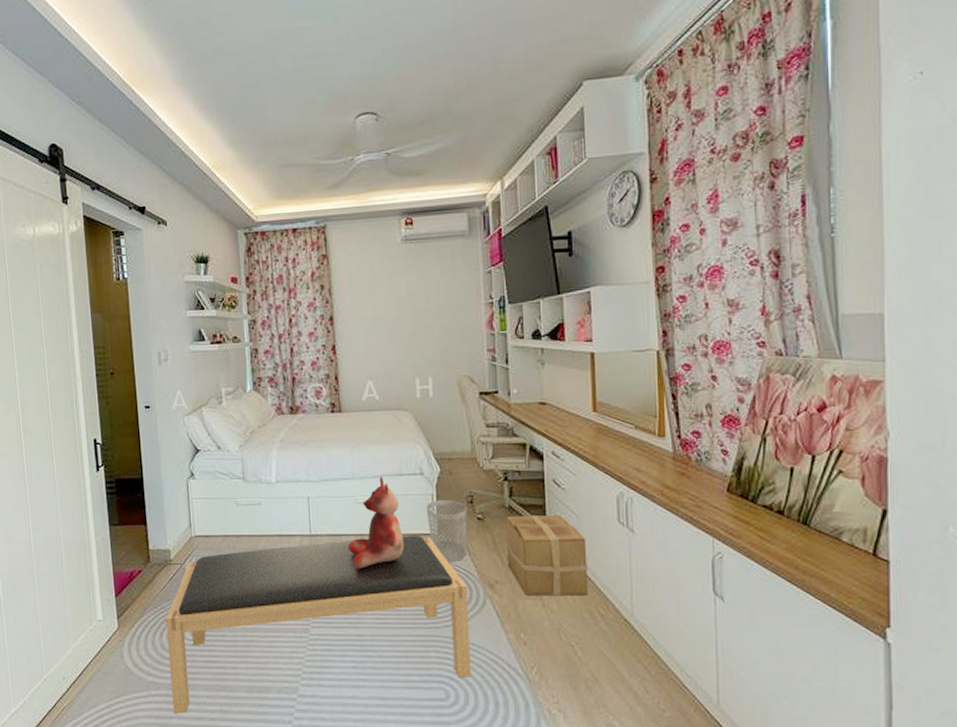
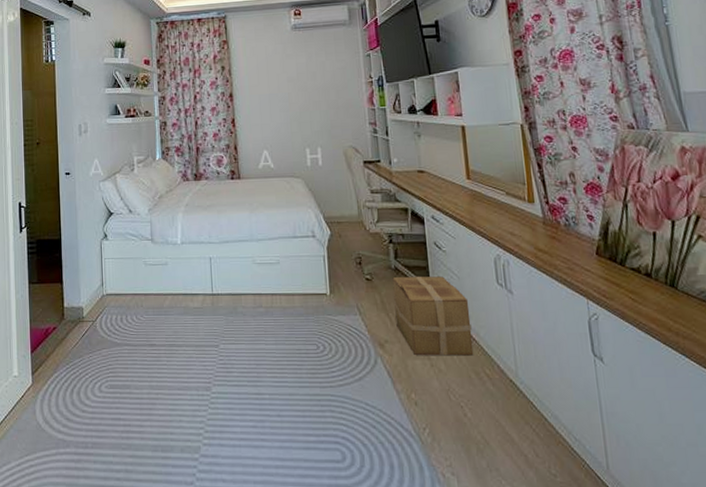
bench: present [165,535,471,714] -> none [76,295,366,473]
teddy bear: present [348,477,405,569] -> none [247,239,299,327]
wastebasket: present [426,499,467,562] -> none [318,260,357,321]

